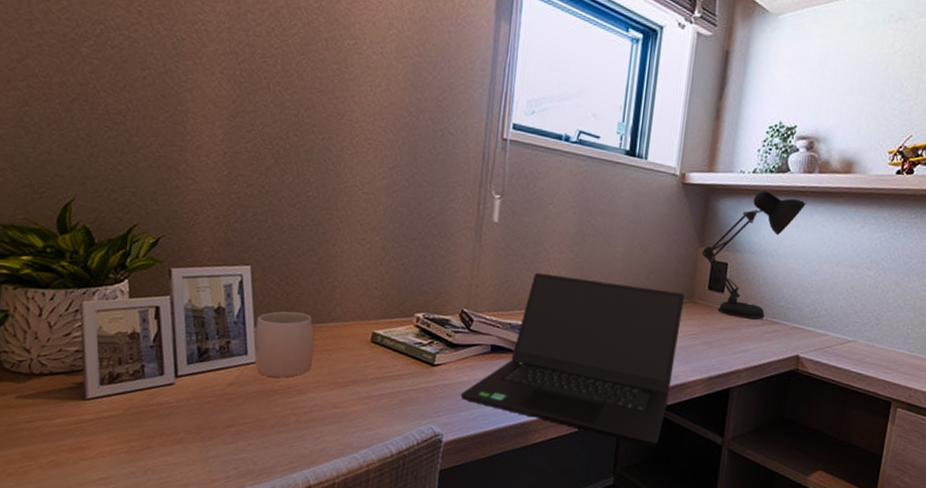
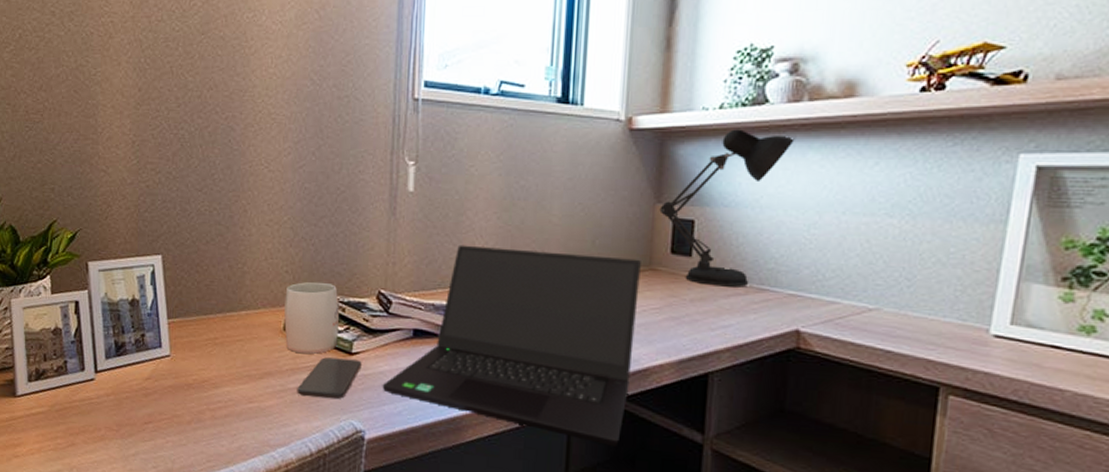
mug: present [254,311,315,378] -> none [168,300,227,371]
mug: none [371,298,425,365] -> present [284,281,340,354]
smartphone: none [381,368,443,406] -> present [297,357,362,399]

